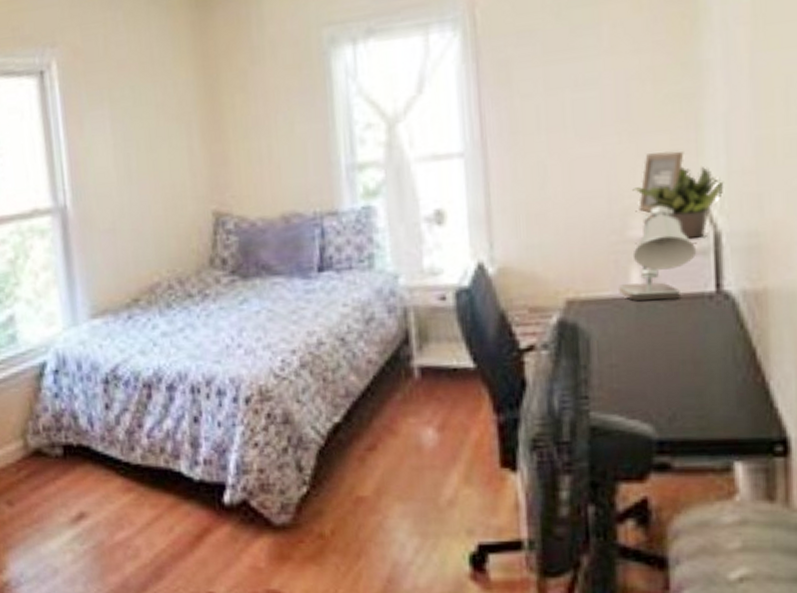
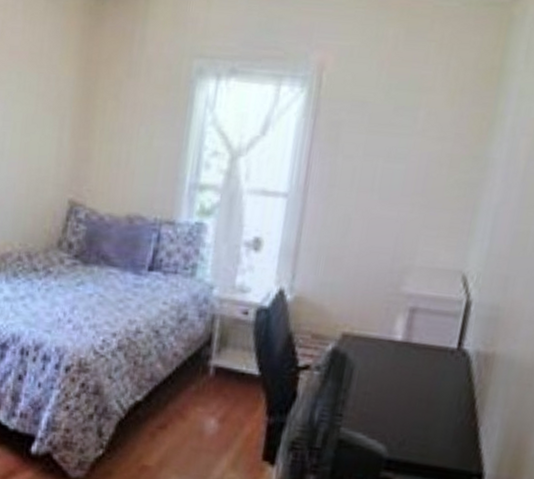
desk lamp: present [619,205,697,302] -> none [384,270,451,349]
potted plant: present [633,166,723,239] -> none [413,242,482,303]
picture frame: present [638,151,684,213] -> none [414,226,459,275]

